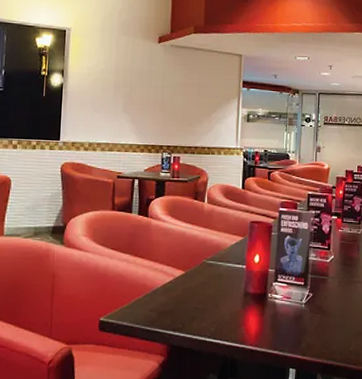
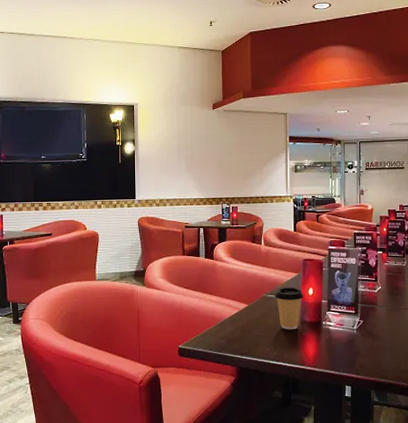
coffee cup: none [216,253,249,303] -> present [275,288,304,330]

